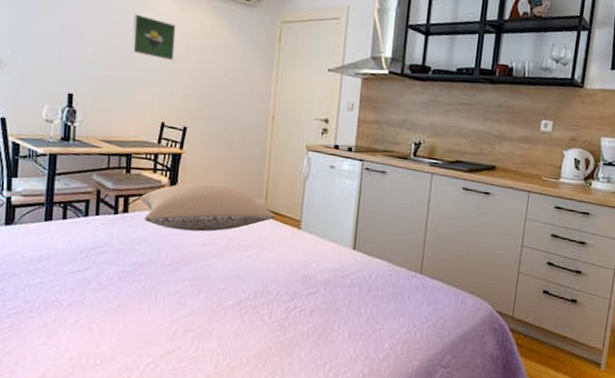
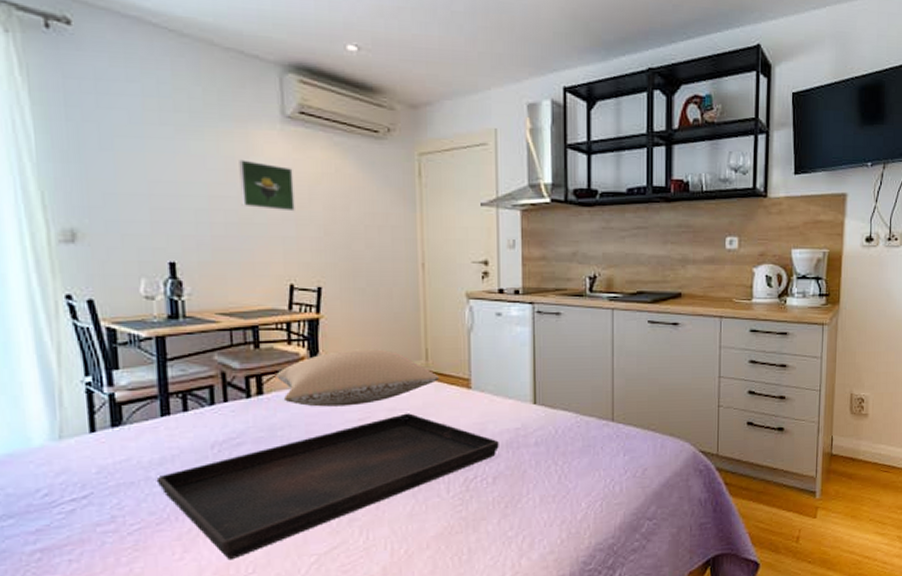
serving tray: none [35,243,319,351] -> present [158,413,499,561]

